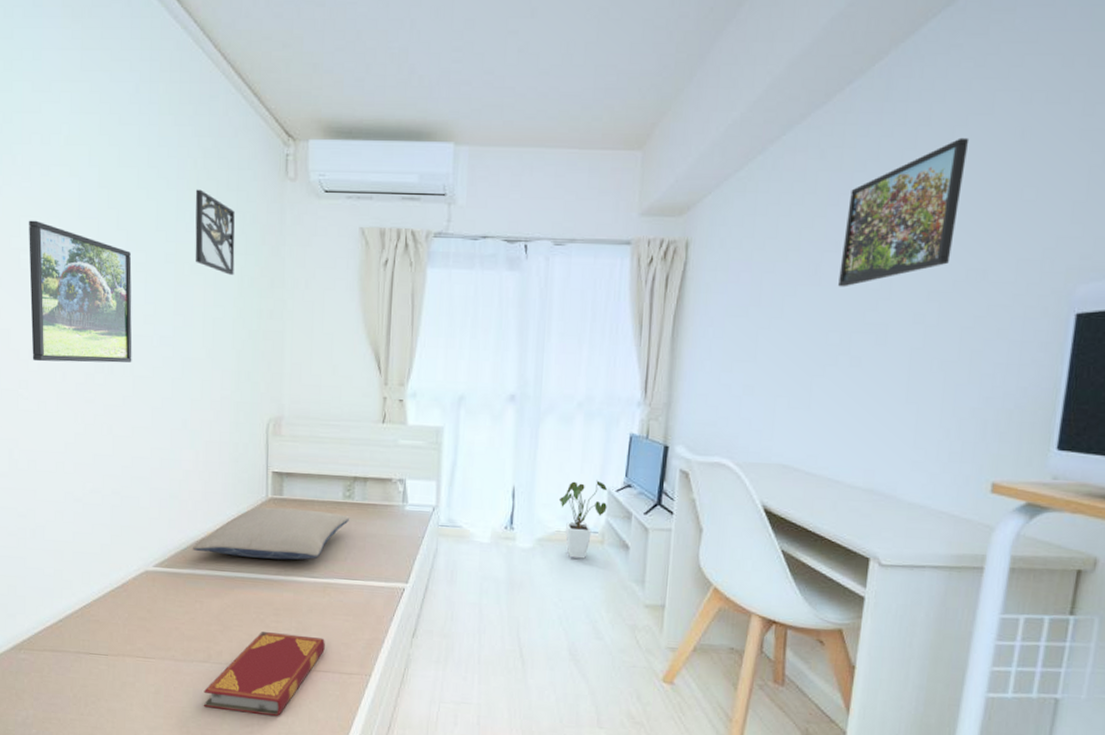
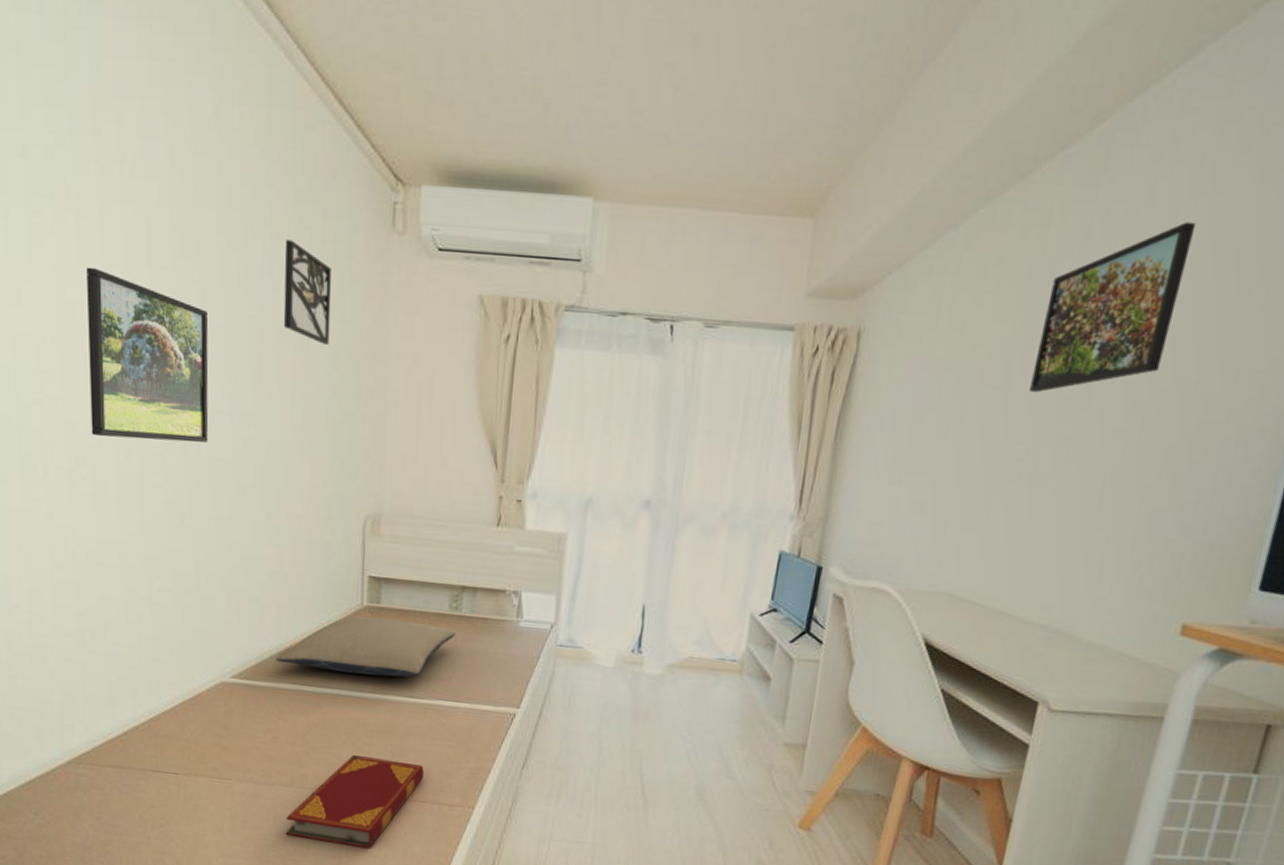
house plant: present [558,480,608,559] -> none [694,602,751,690]

